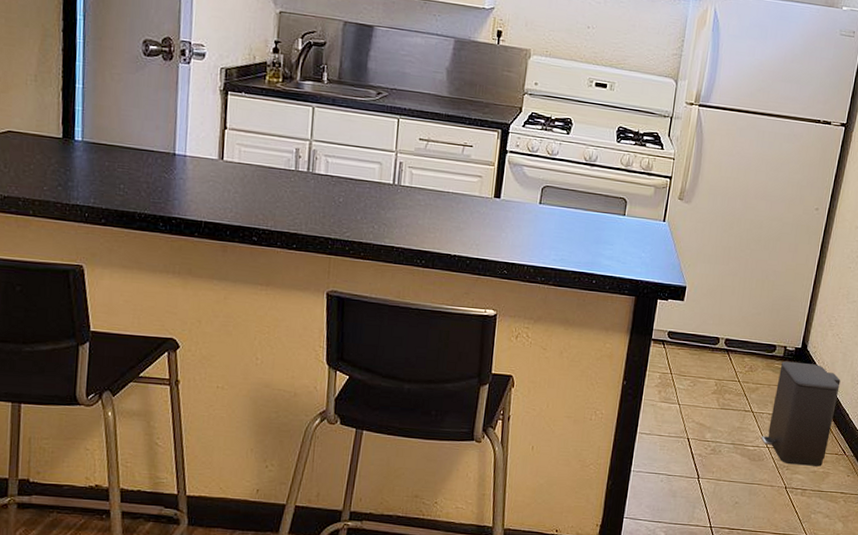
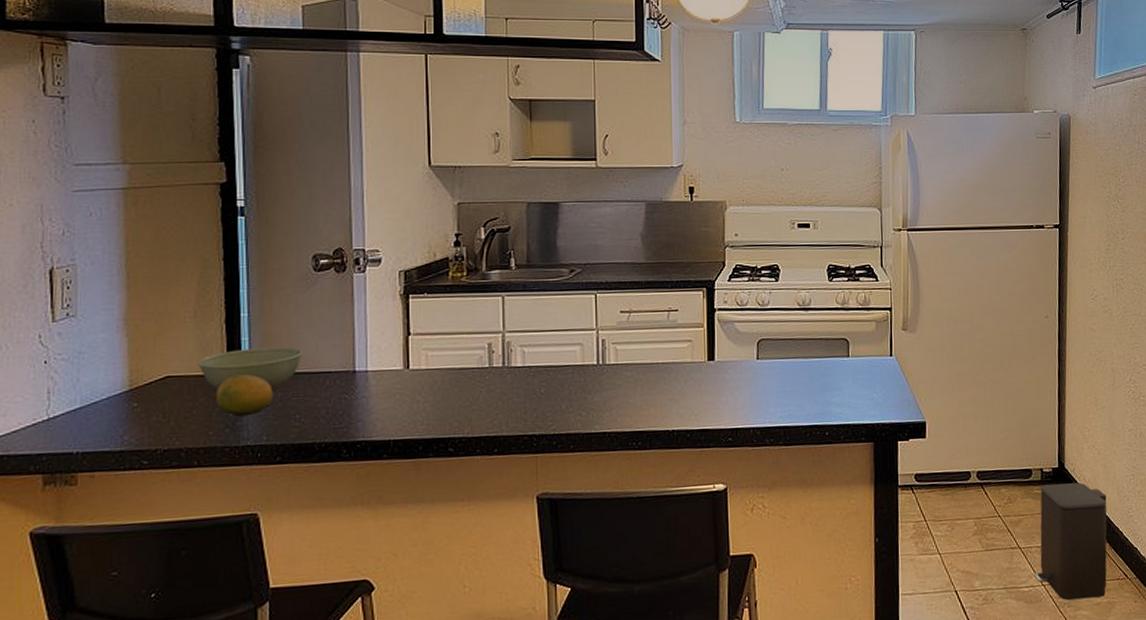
bowl: none [36,117,130,163] -> present [197,346,304,395]
fruit: none [50,139,102,179] -> present [215,373,273,417]

